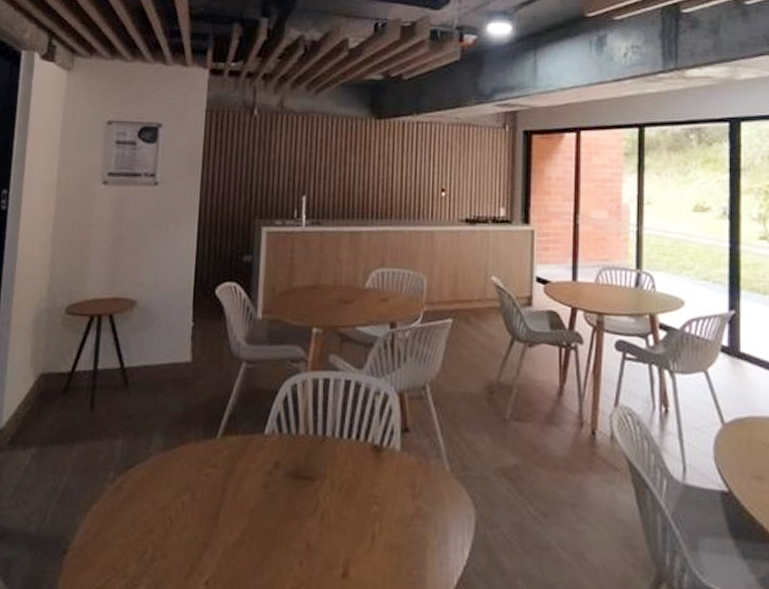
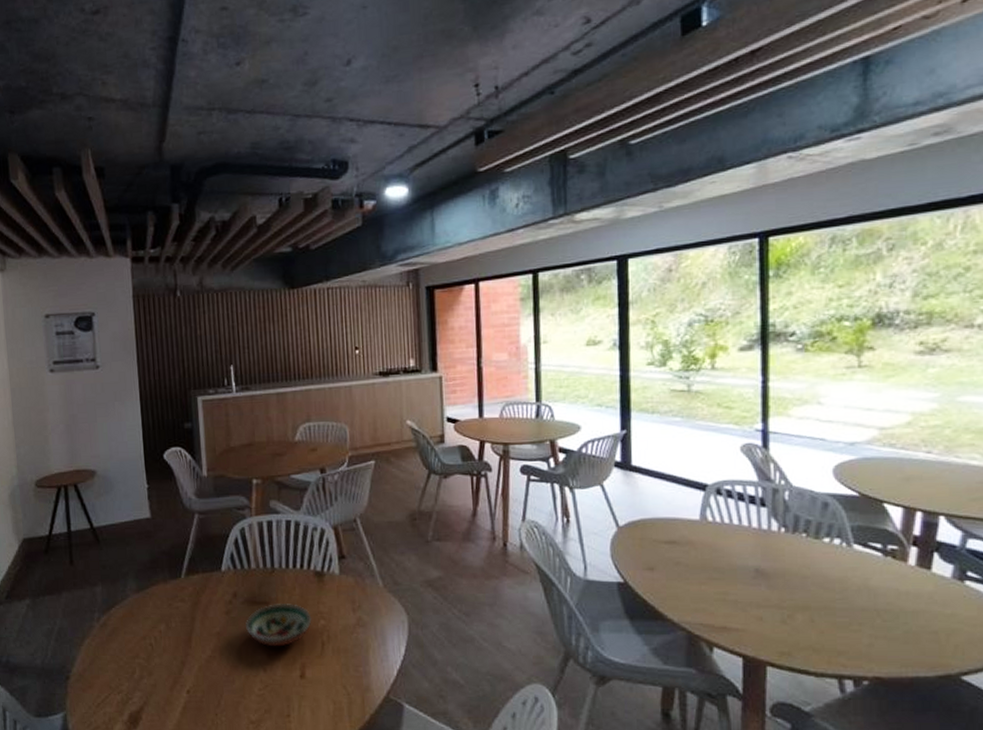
decorative bowl: none [285,479,363,536] -> present [246,602,312,647]

